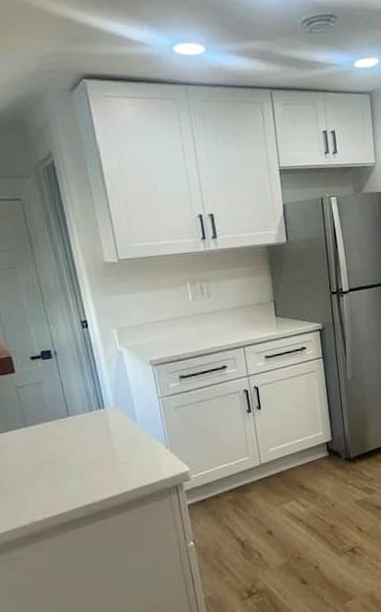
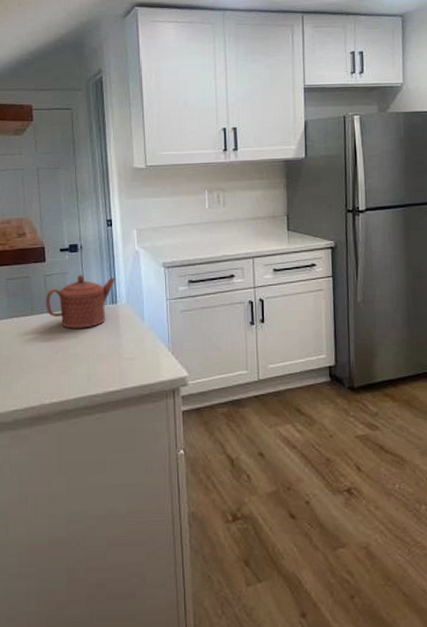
teapot: none [21,381,100,440] -> present [45,274,115,329]

